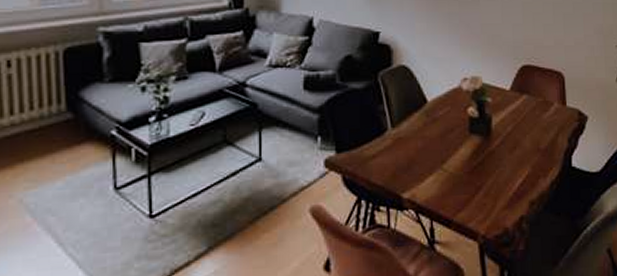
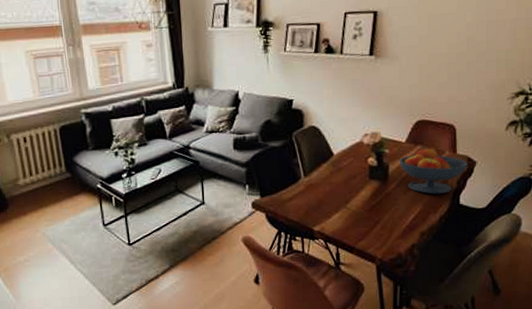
fruit bowl: none [503,97,580,154] -> present [399,147,469,194]

